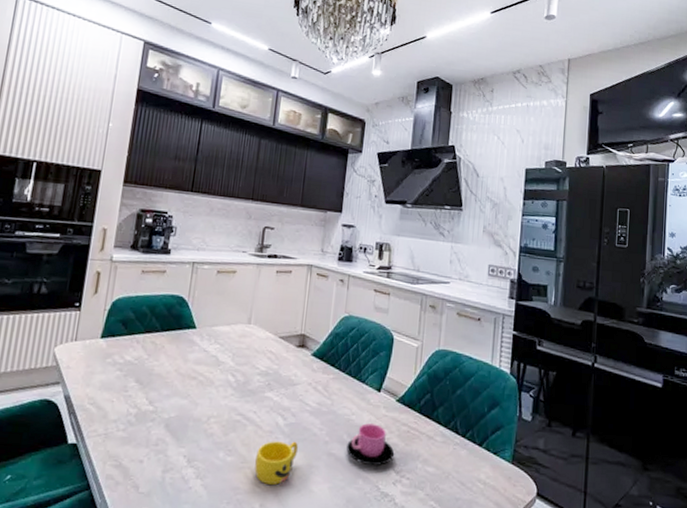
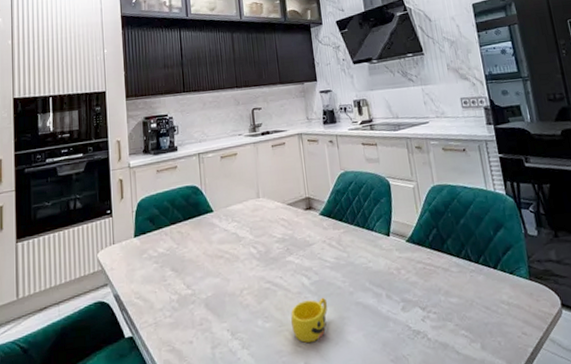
cup: present [346,423,395,467] -> none [371,267,417,308]

